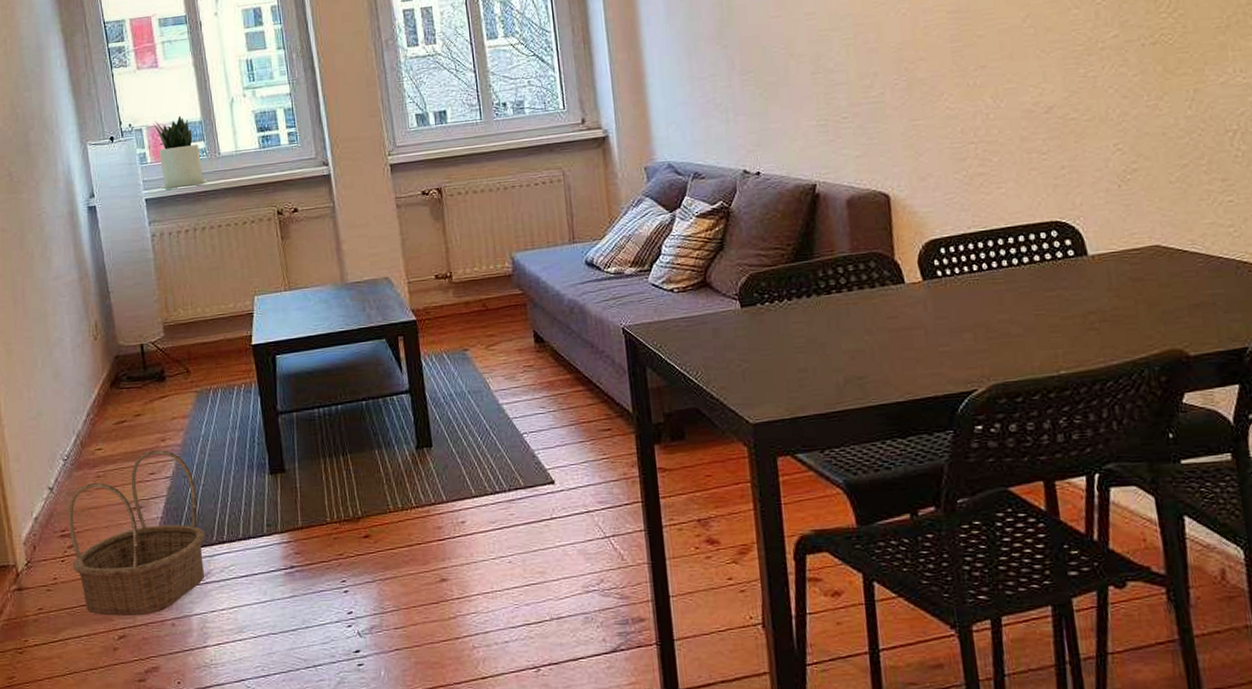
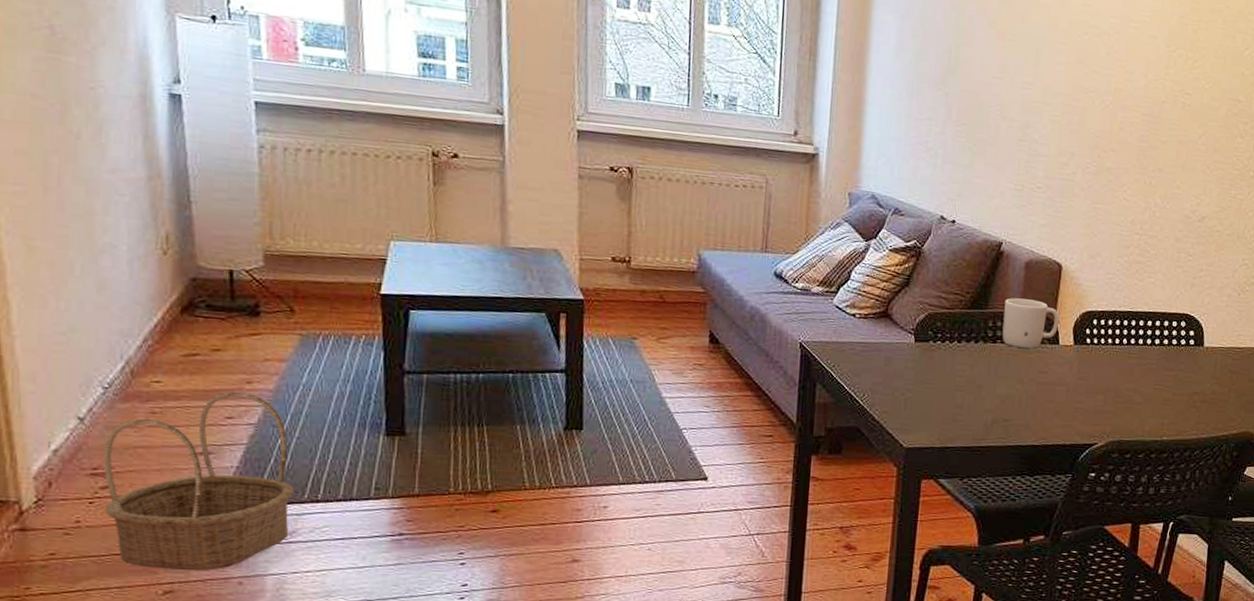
planter: present [153,115,208,190] -> none [276,10,345,102]
mug: none [832,239,901,295] -> present [1002,298,1060,349]

